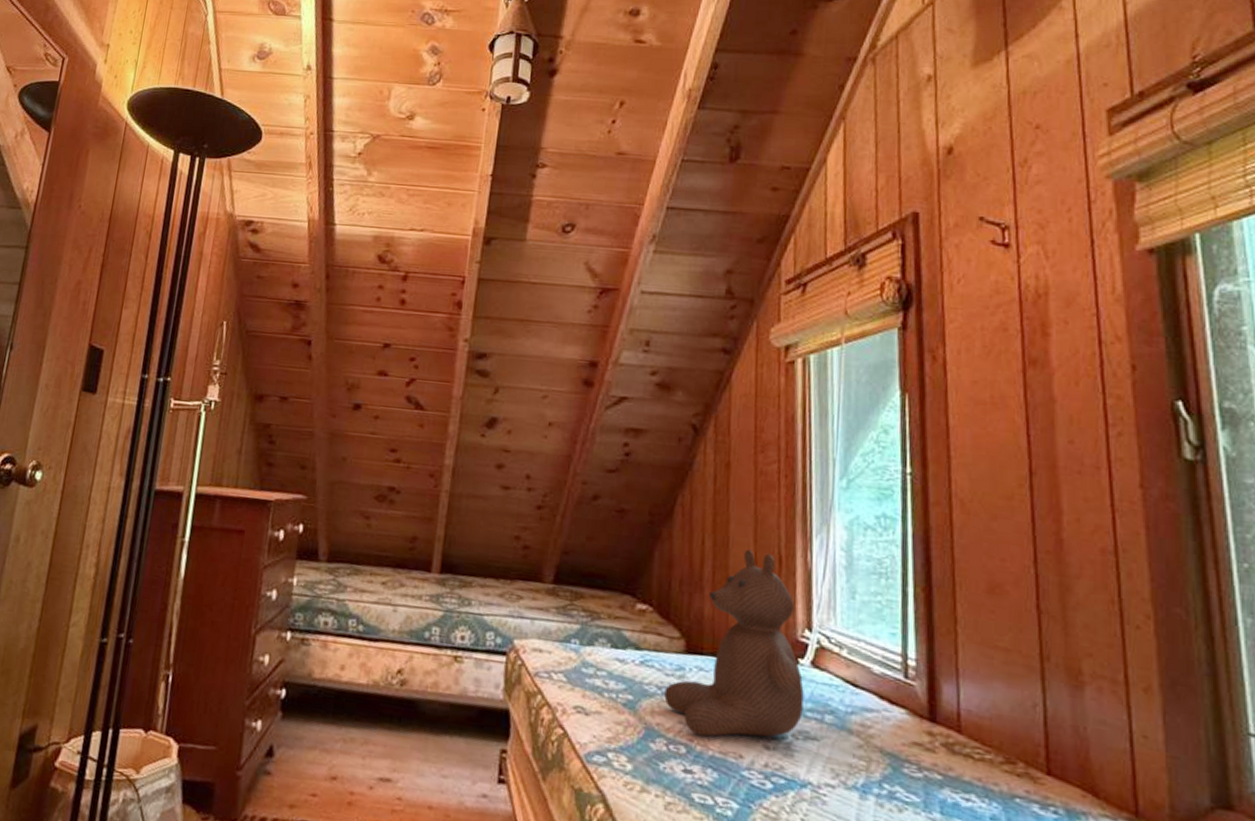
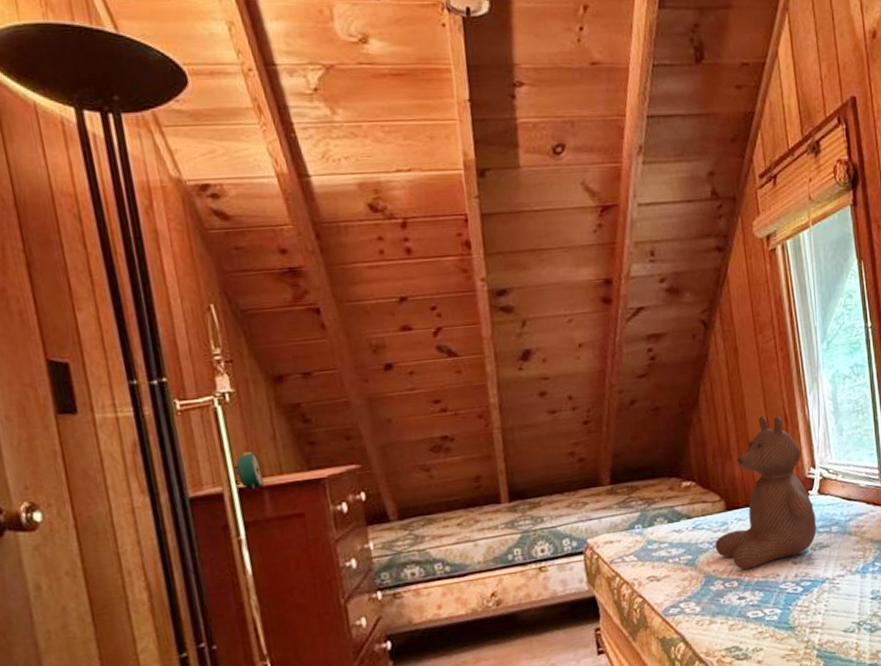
alarm clock: none [197,458,222,496] -> present [233,451,264,490]

